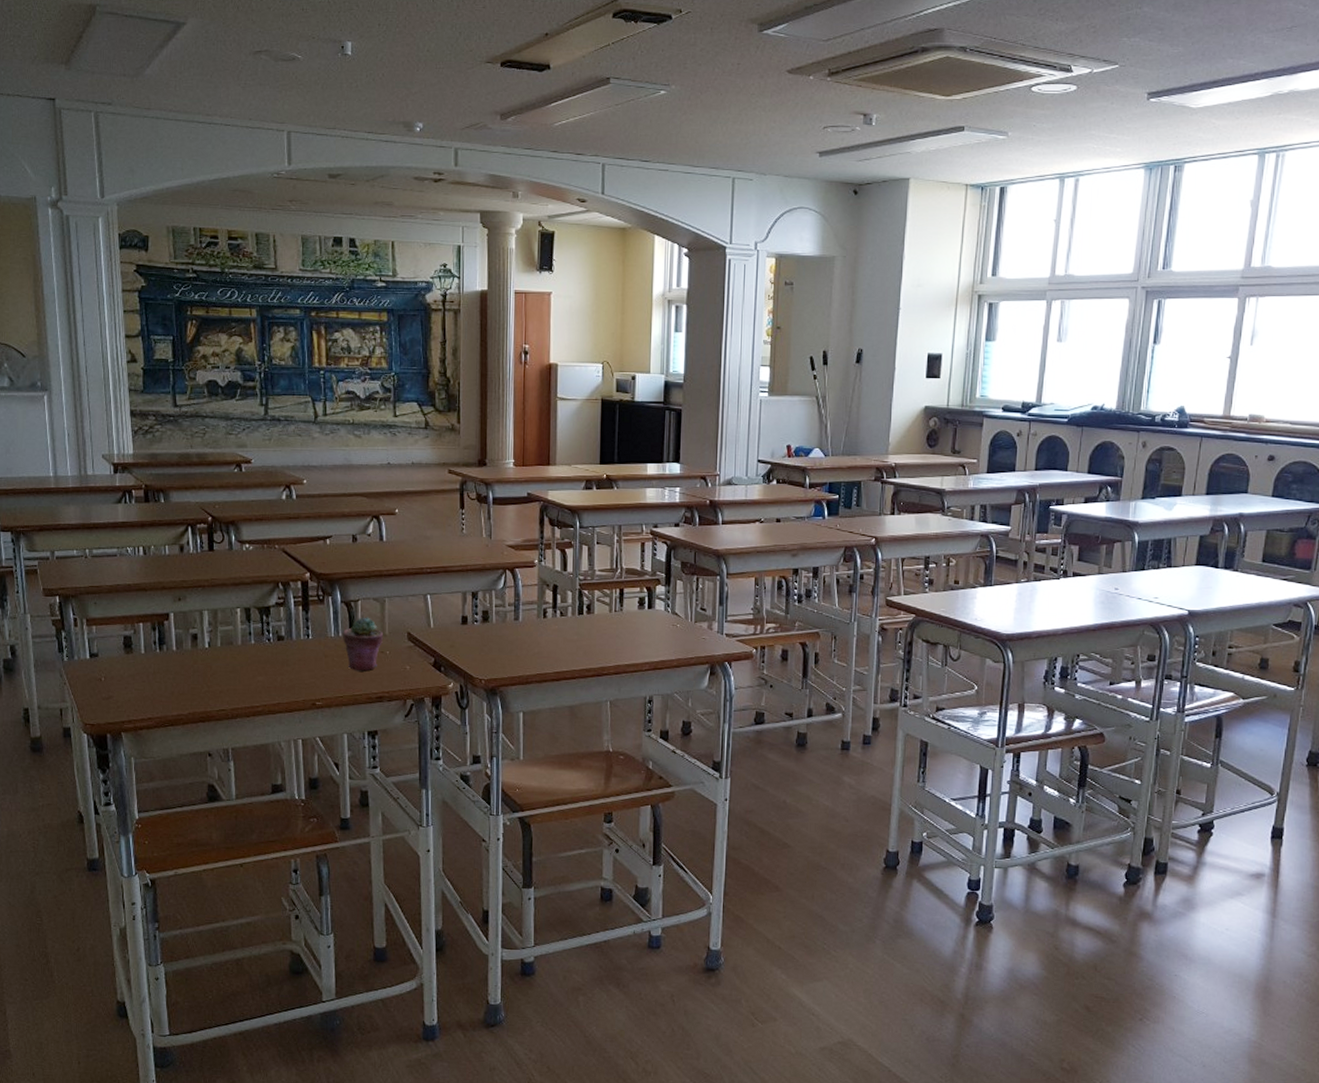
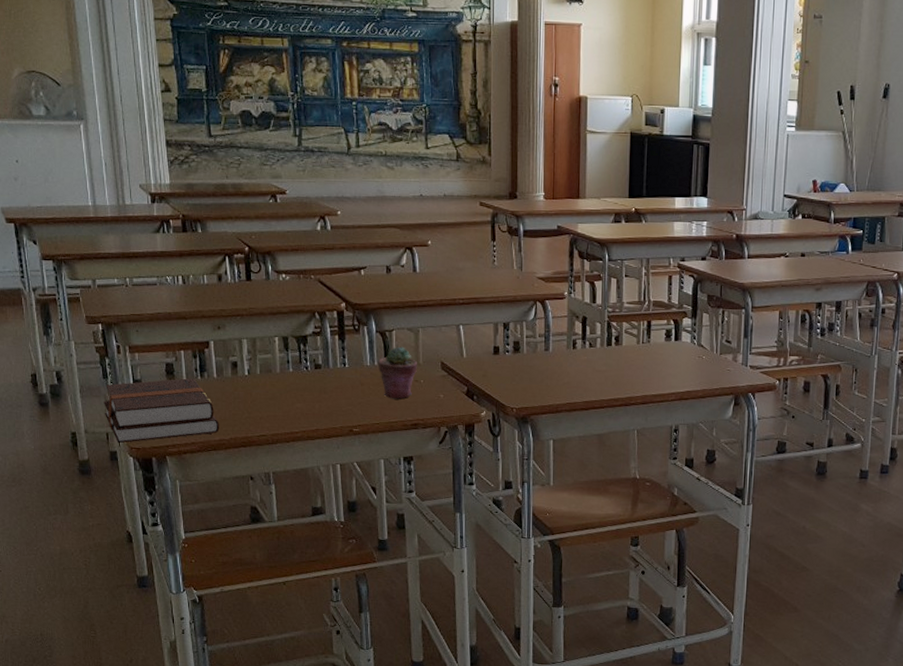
hardback book: none [58,651,178,720] -> present [104,378,220,444]

